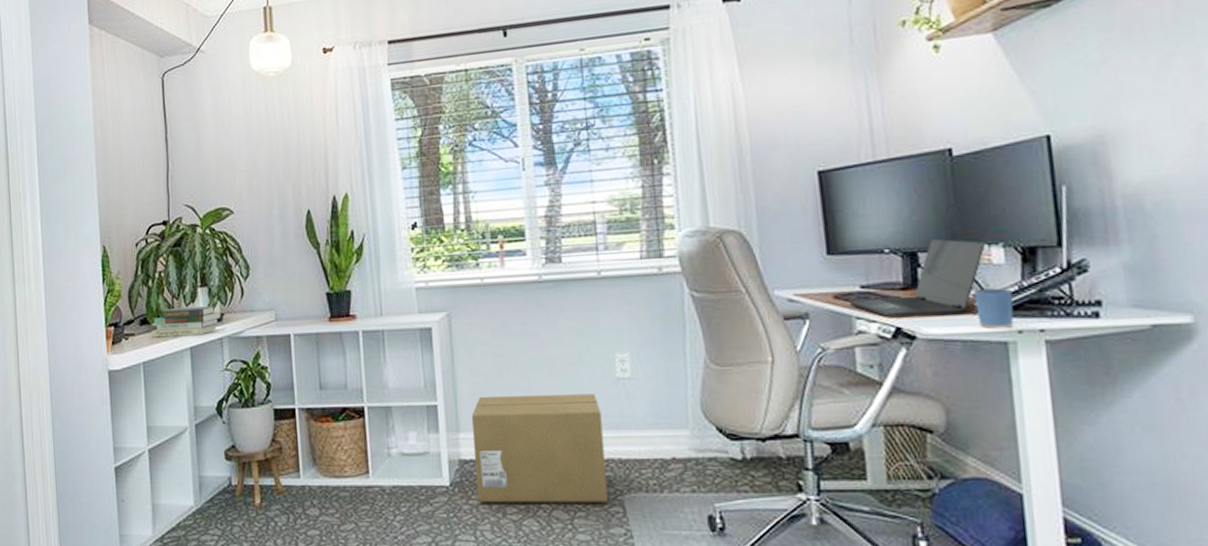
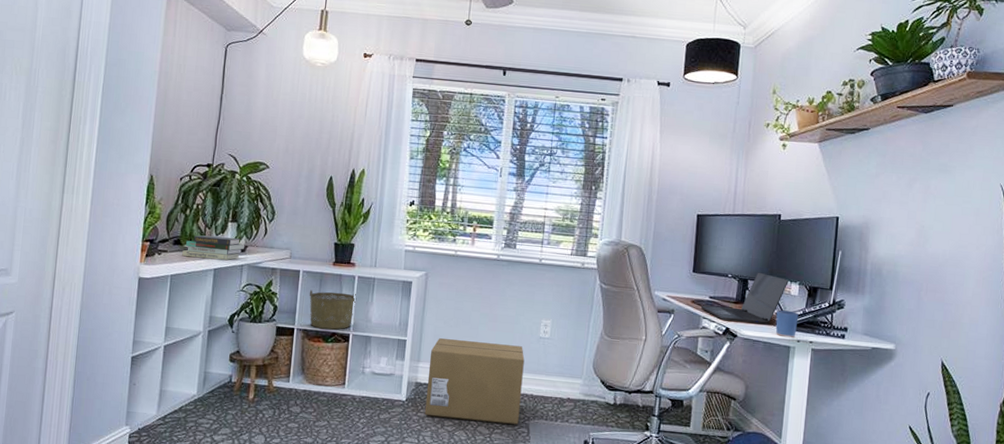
basket: none [305,354,365,405] -> present [309,290,357,330]

